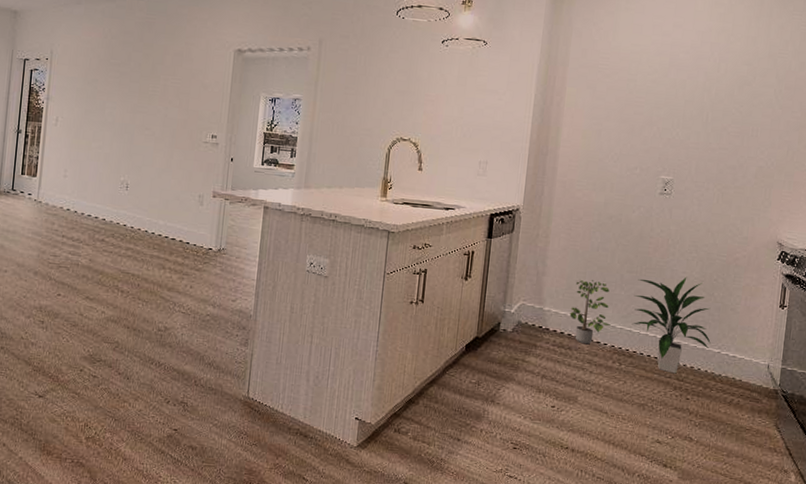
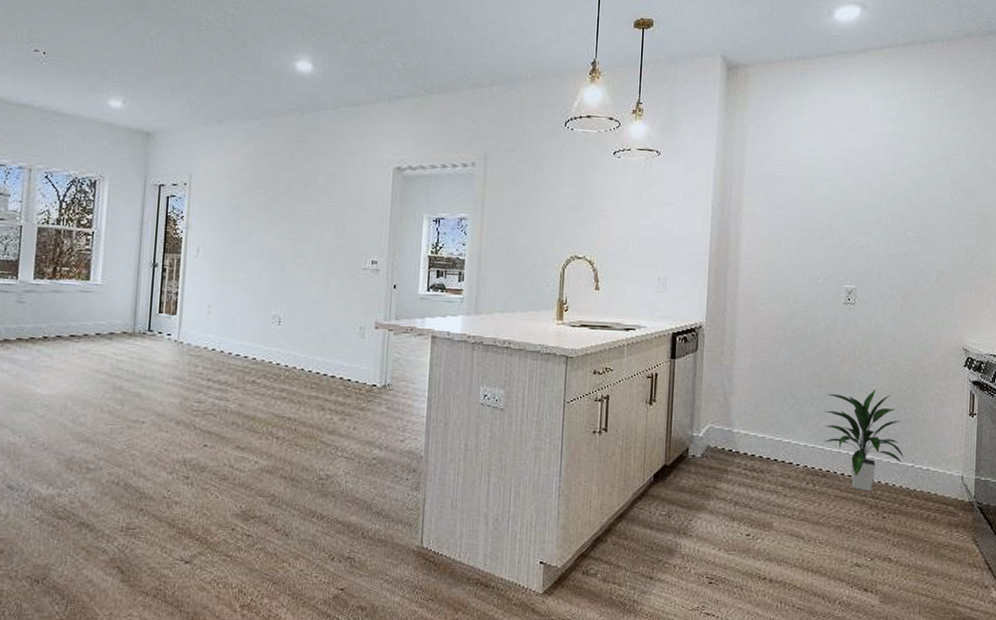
potted plant: present [569,280,613,345] -> none [760,397,805,466]

